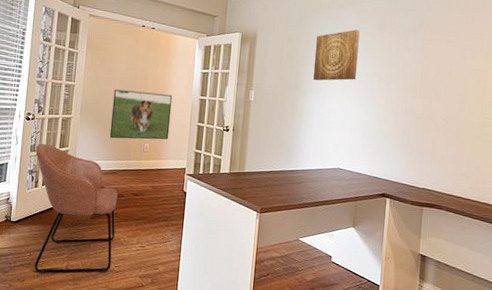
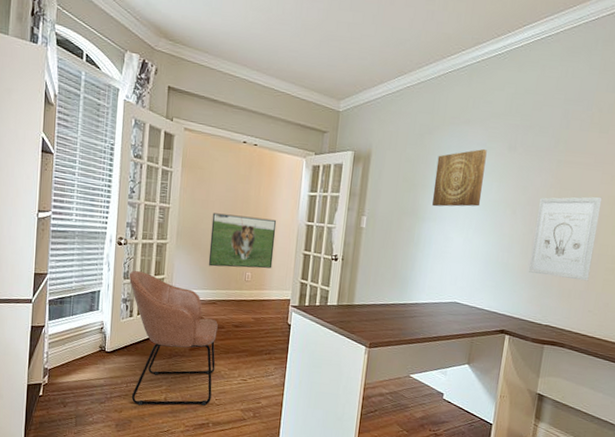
wall art: none [404,70,465,147] -> present [529,196,603,281]

